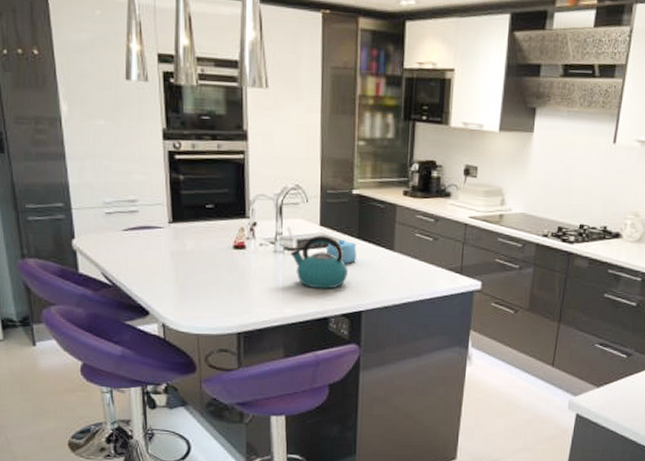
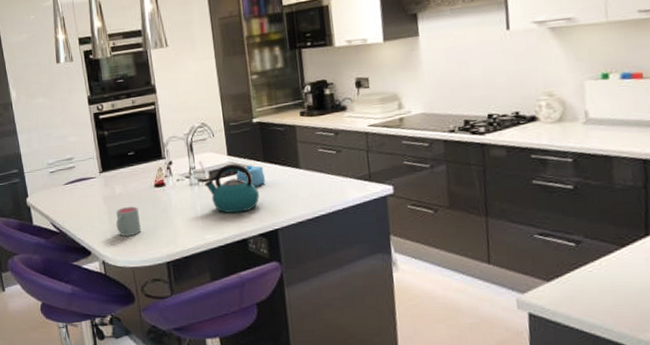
mug: none [182,267,213,299] -> present [115,206,142,236]

